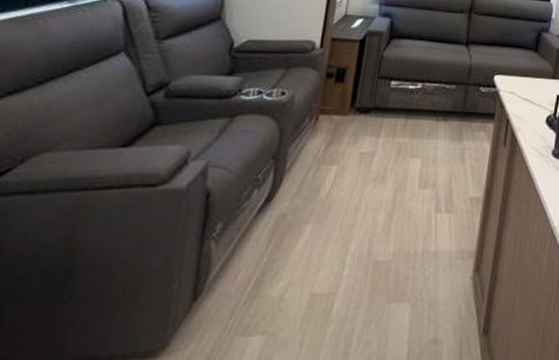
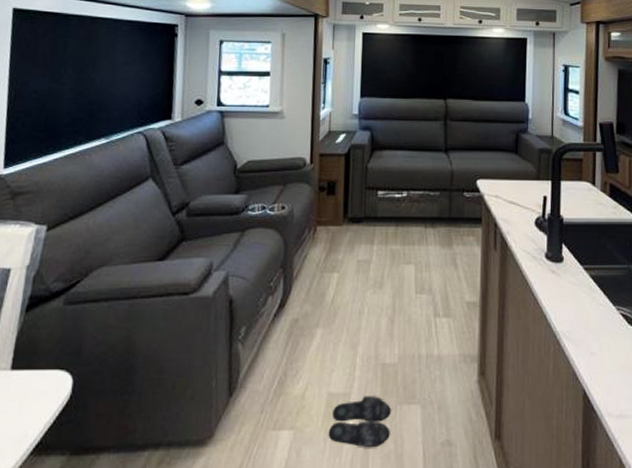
slippers: none [305,295,379,351] -> present [328,396,391,448]

